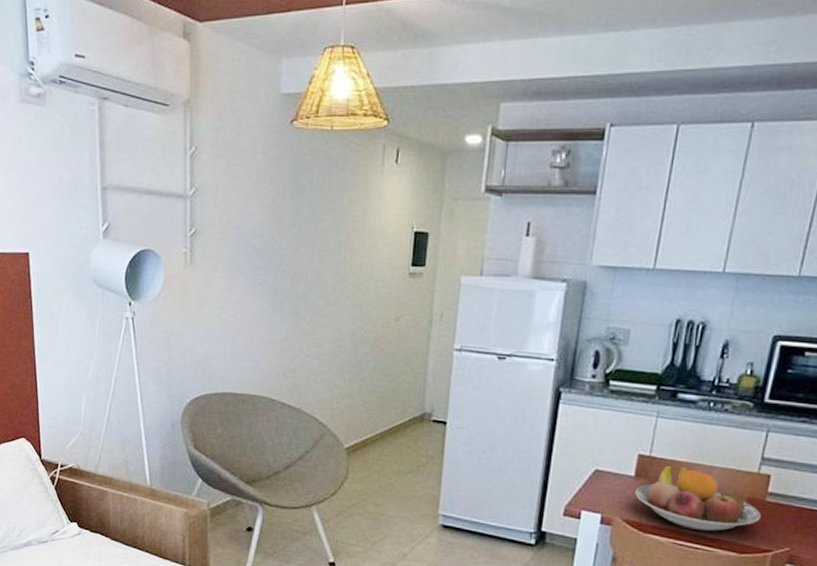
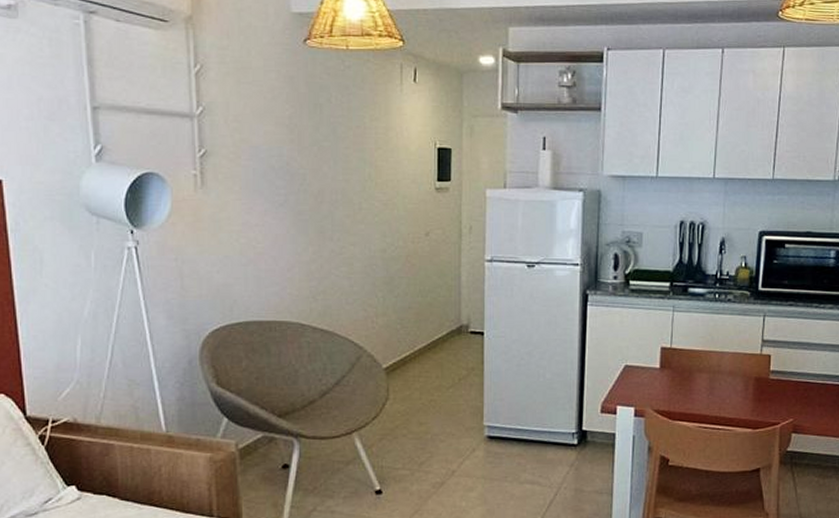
fruit bowl: present [635,464,761,532] -> none [662,353,767,413]

